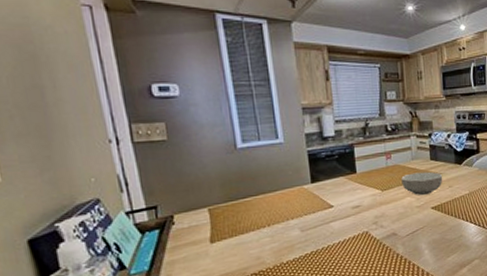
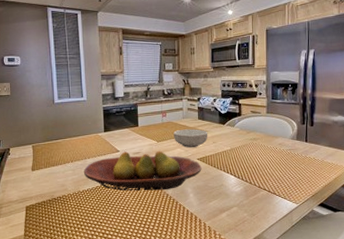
fruit bowl: none [286,201,437,256] -> present [83,150,202,191]

